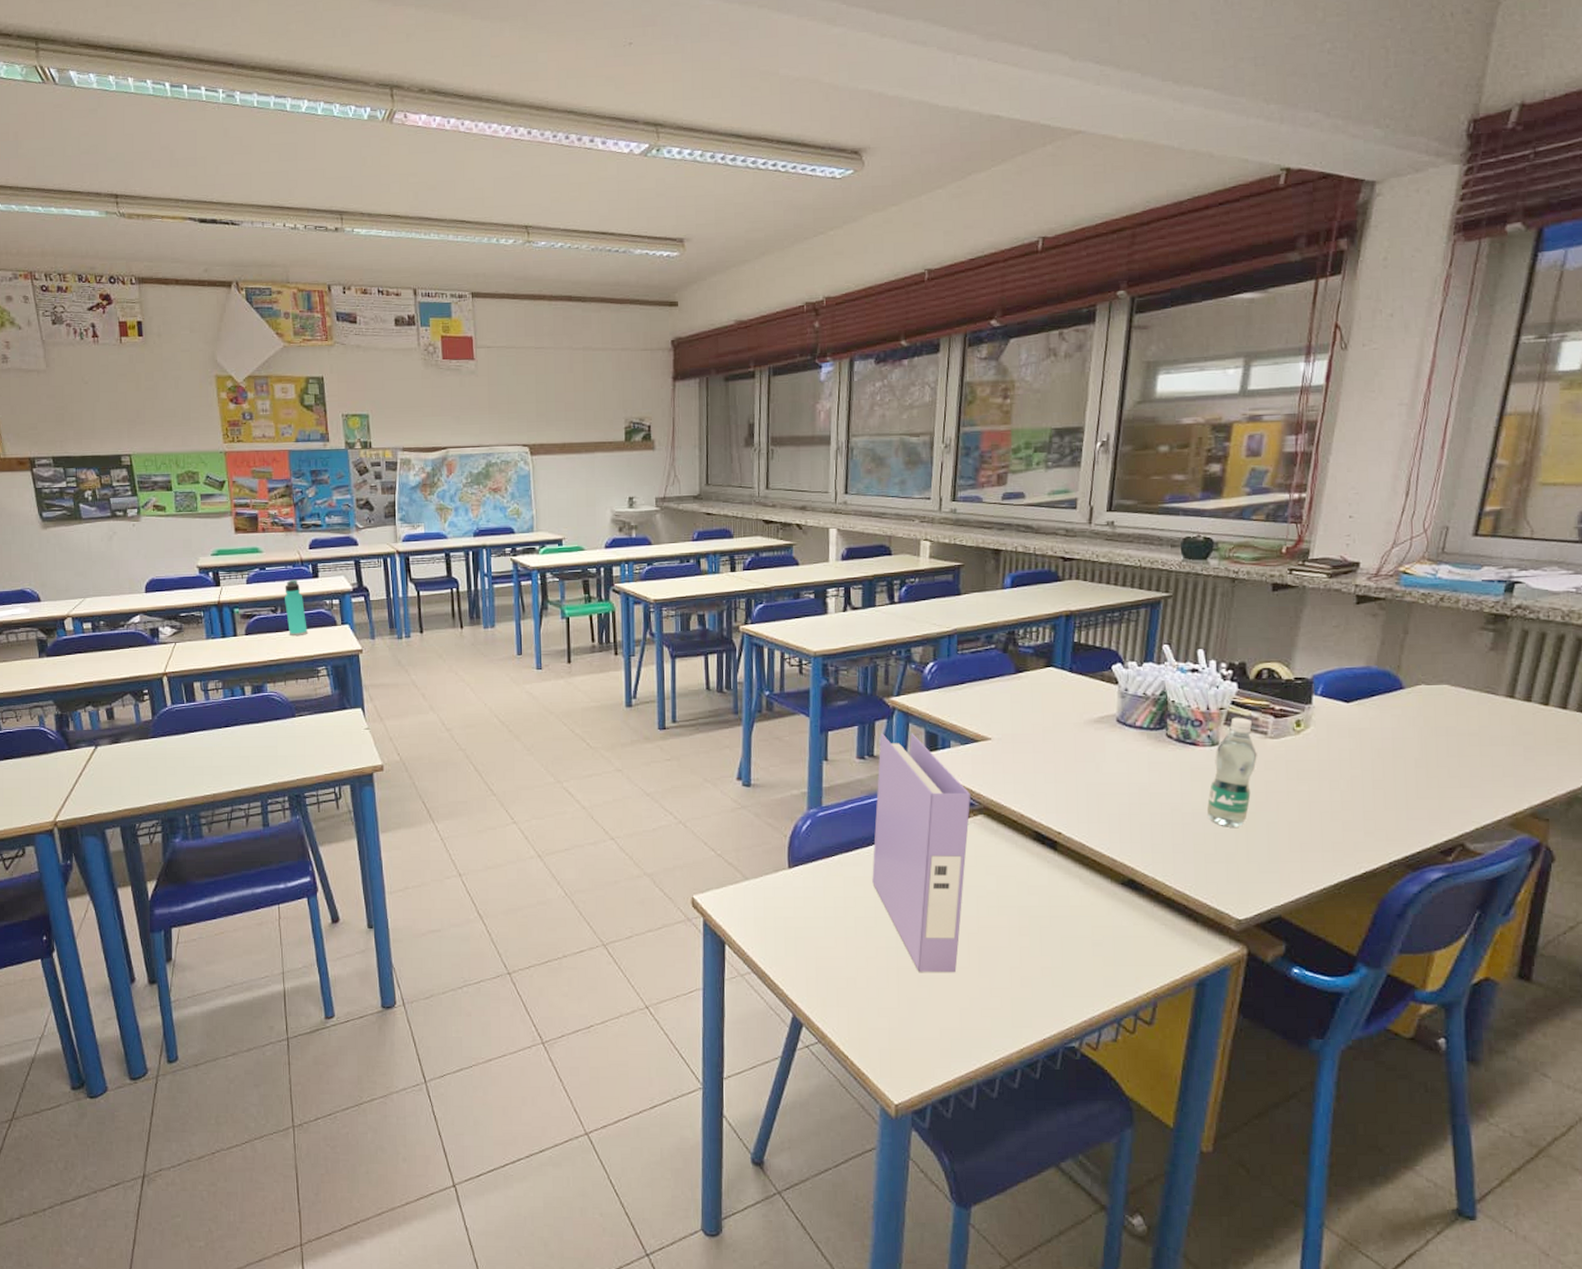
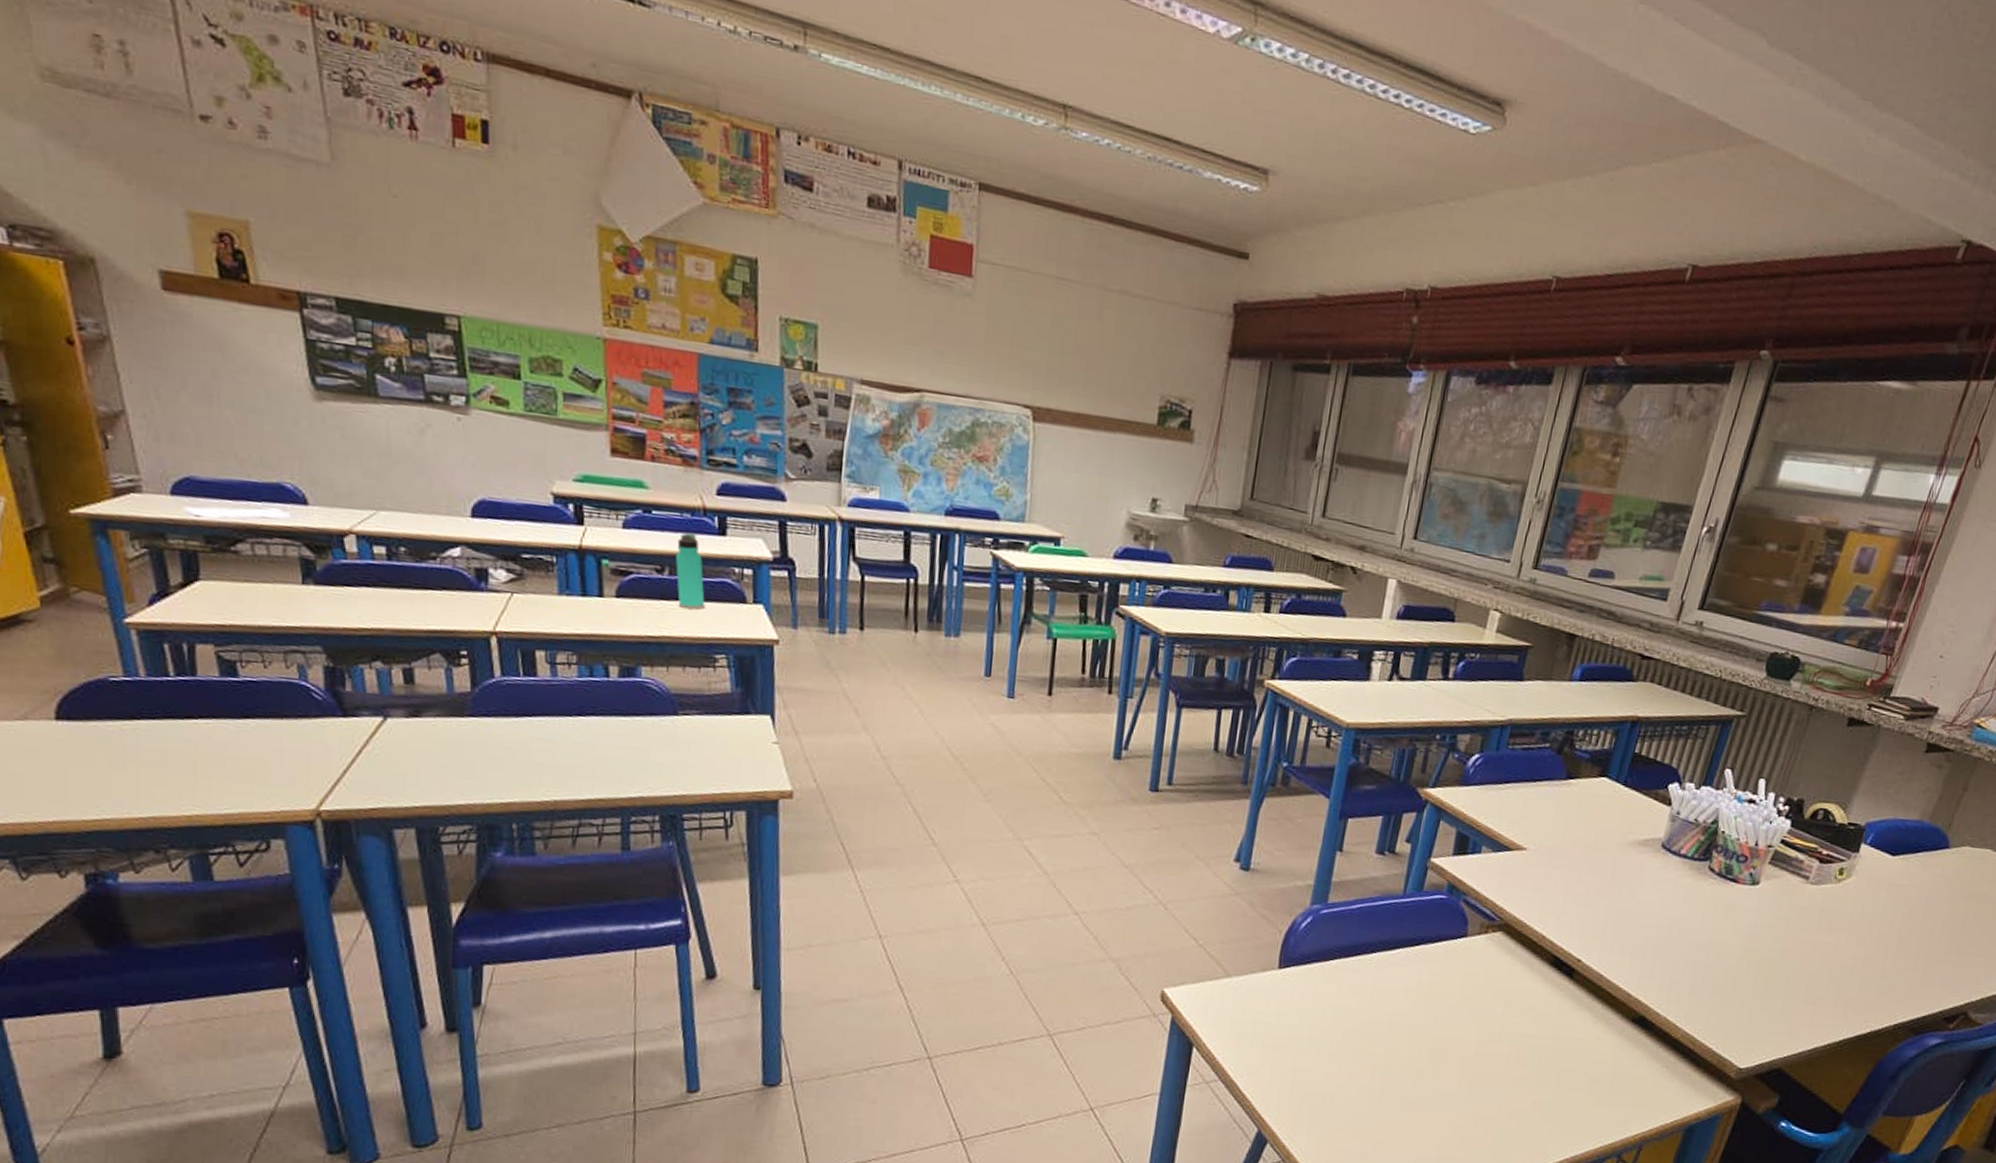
binder: present [872,733,971,973] -> none [1369,828,1494,1099]
bottle: present [1206,717,1257,827] -> none [1732,857,1797,974]

